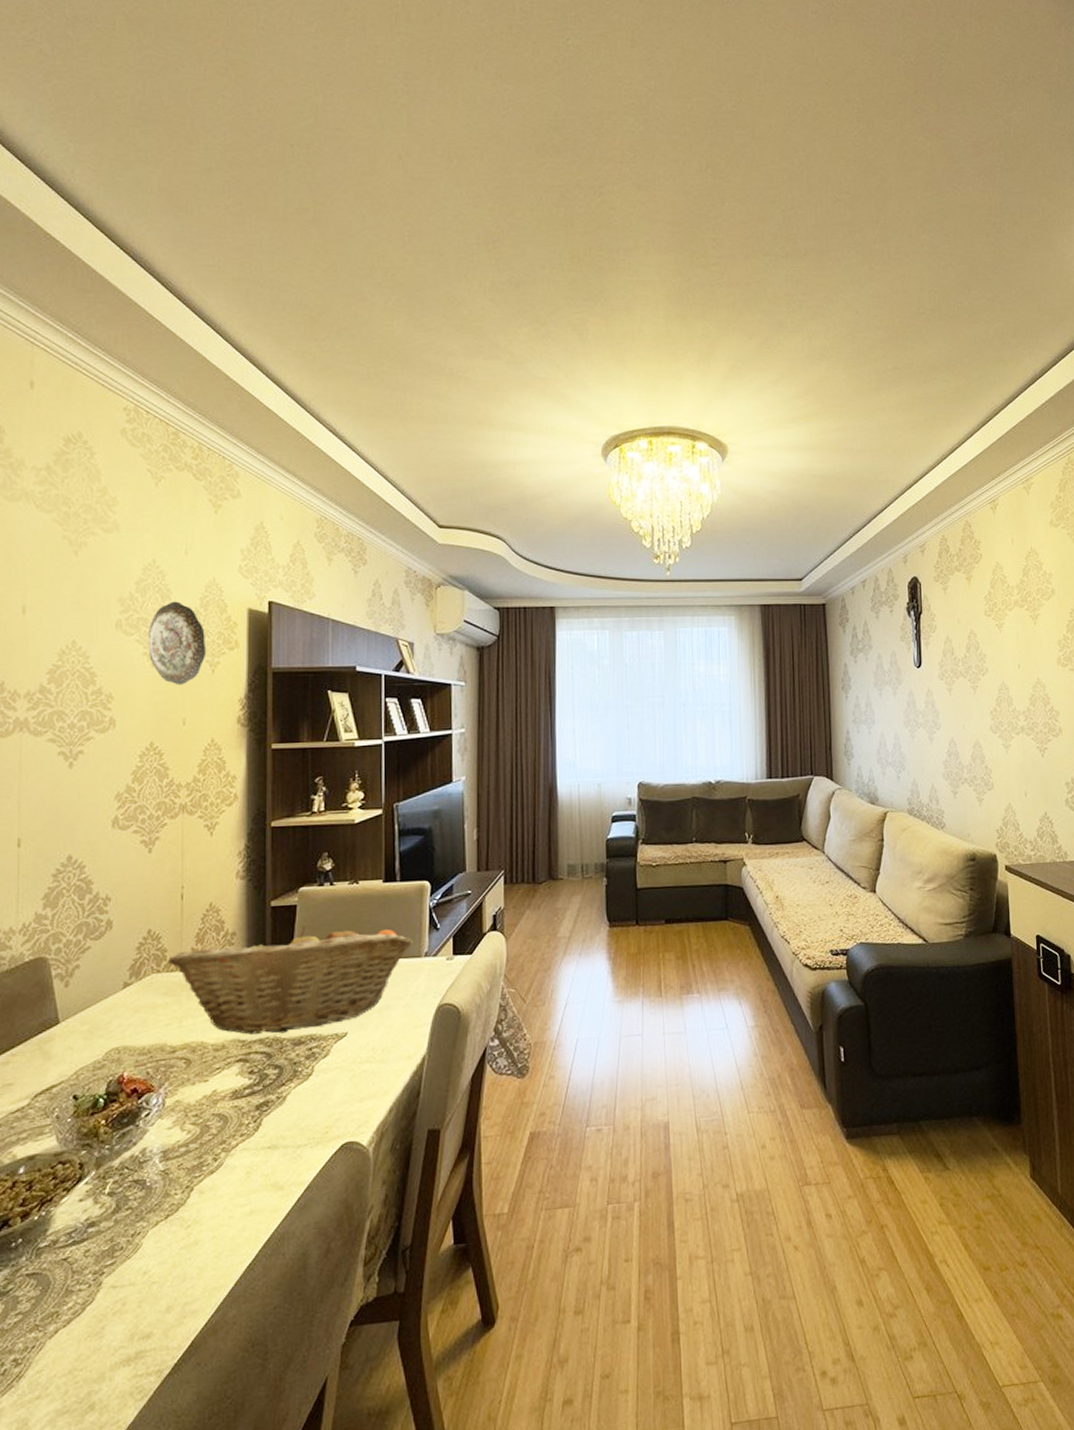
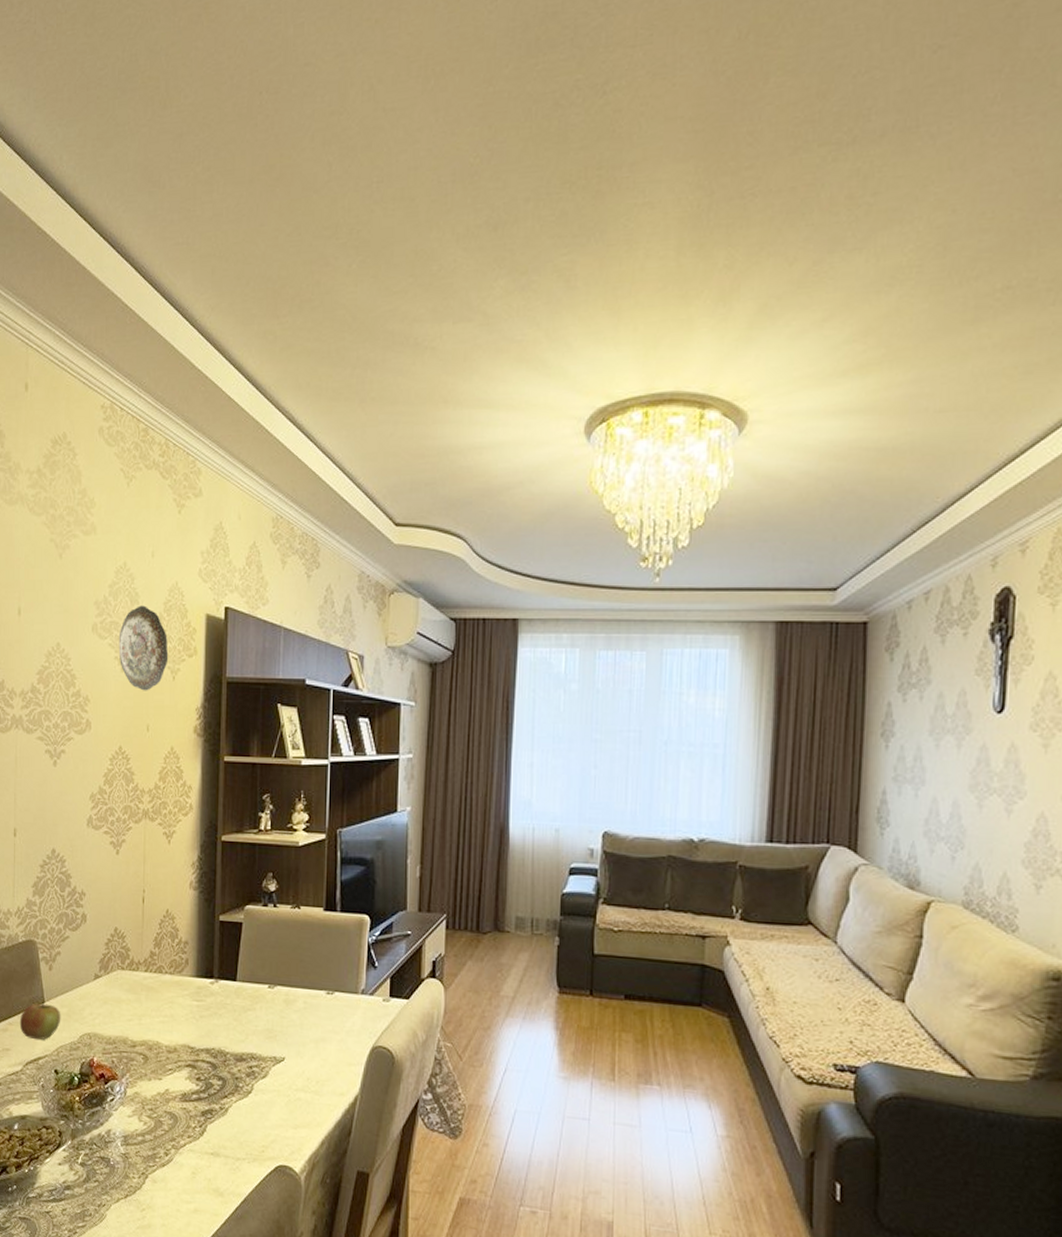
apple: none [26,1022,81,1067] -> present [19,1001,61,1041]
fruit basket: present [168,925,412,1035] -> none [131,944,350,1047]

